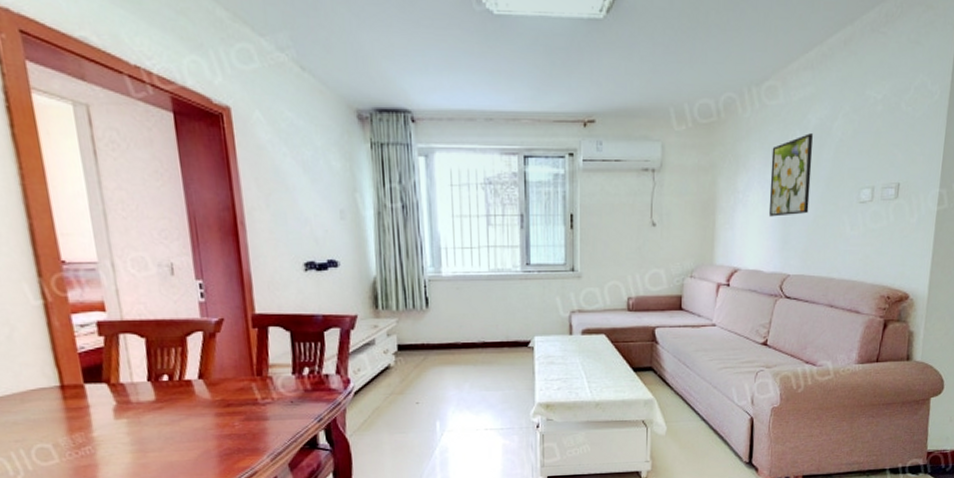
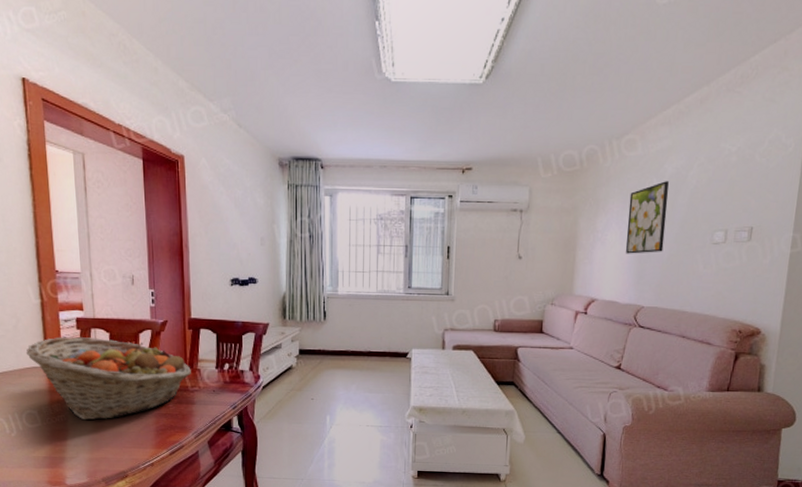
fruit basket: none [27,345,261,451] -> present [26,337,191,421]

